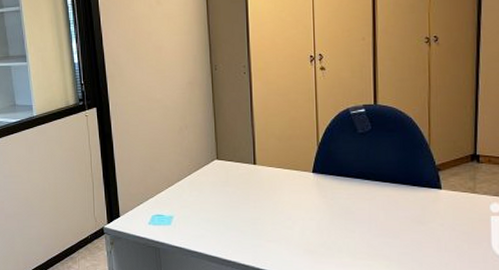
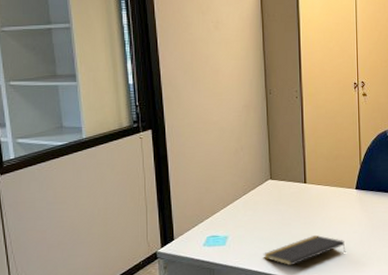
notepad: none [209,220,301,251] -> present [263,235,346,266]

